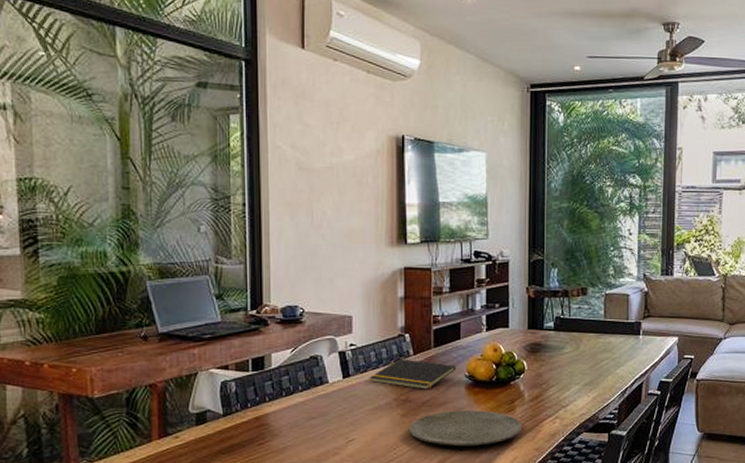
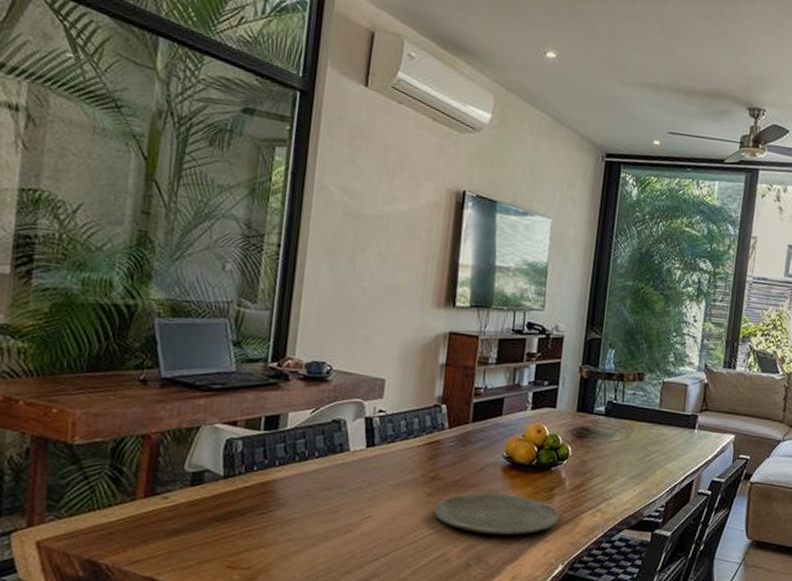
notepad: present [369,358,457,390] -> none [396,431,495,468]

